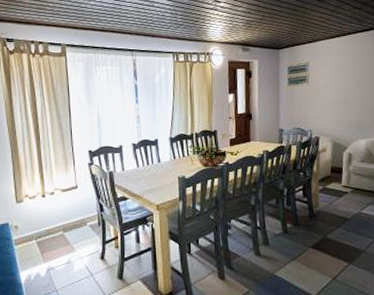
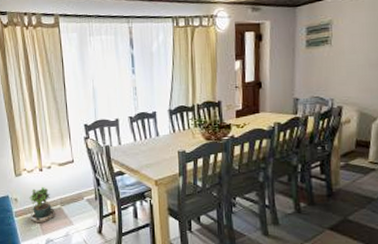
potted plant: none [30,212,57,253] -> present [29,186,55,225]

